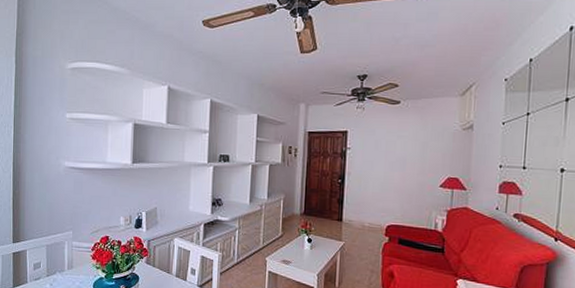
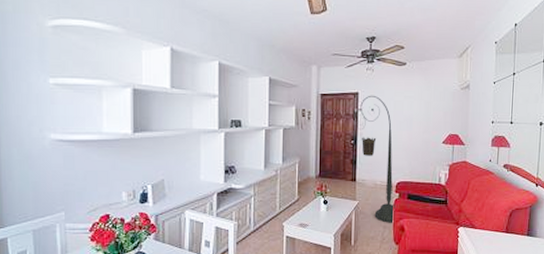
floor lamp: none [345,134,385,268] -> present [357,95,395,223]

